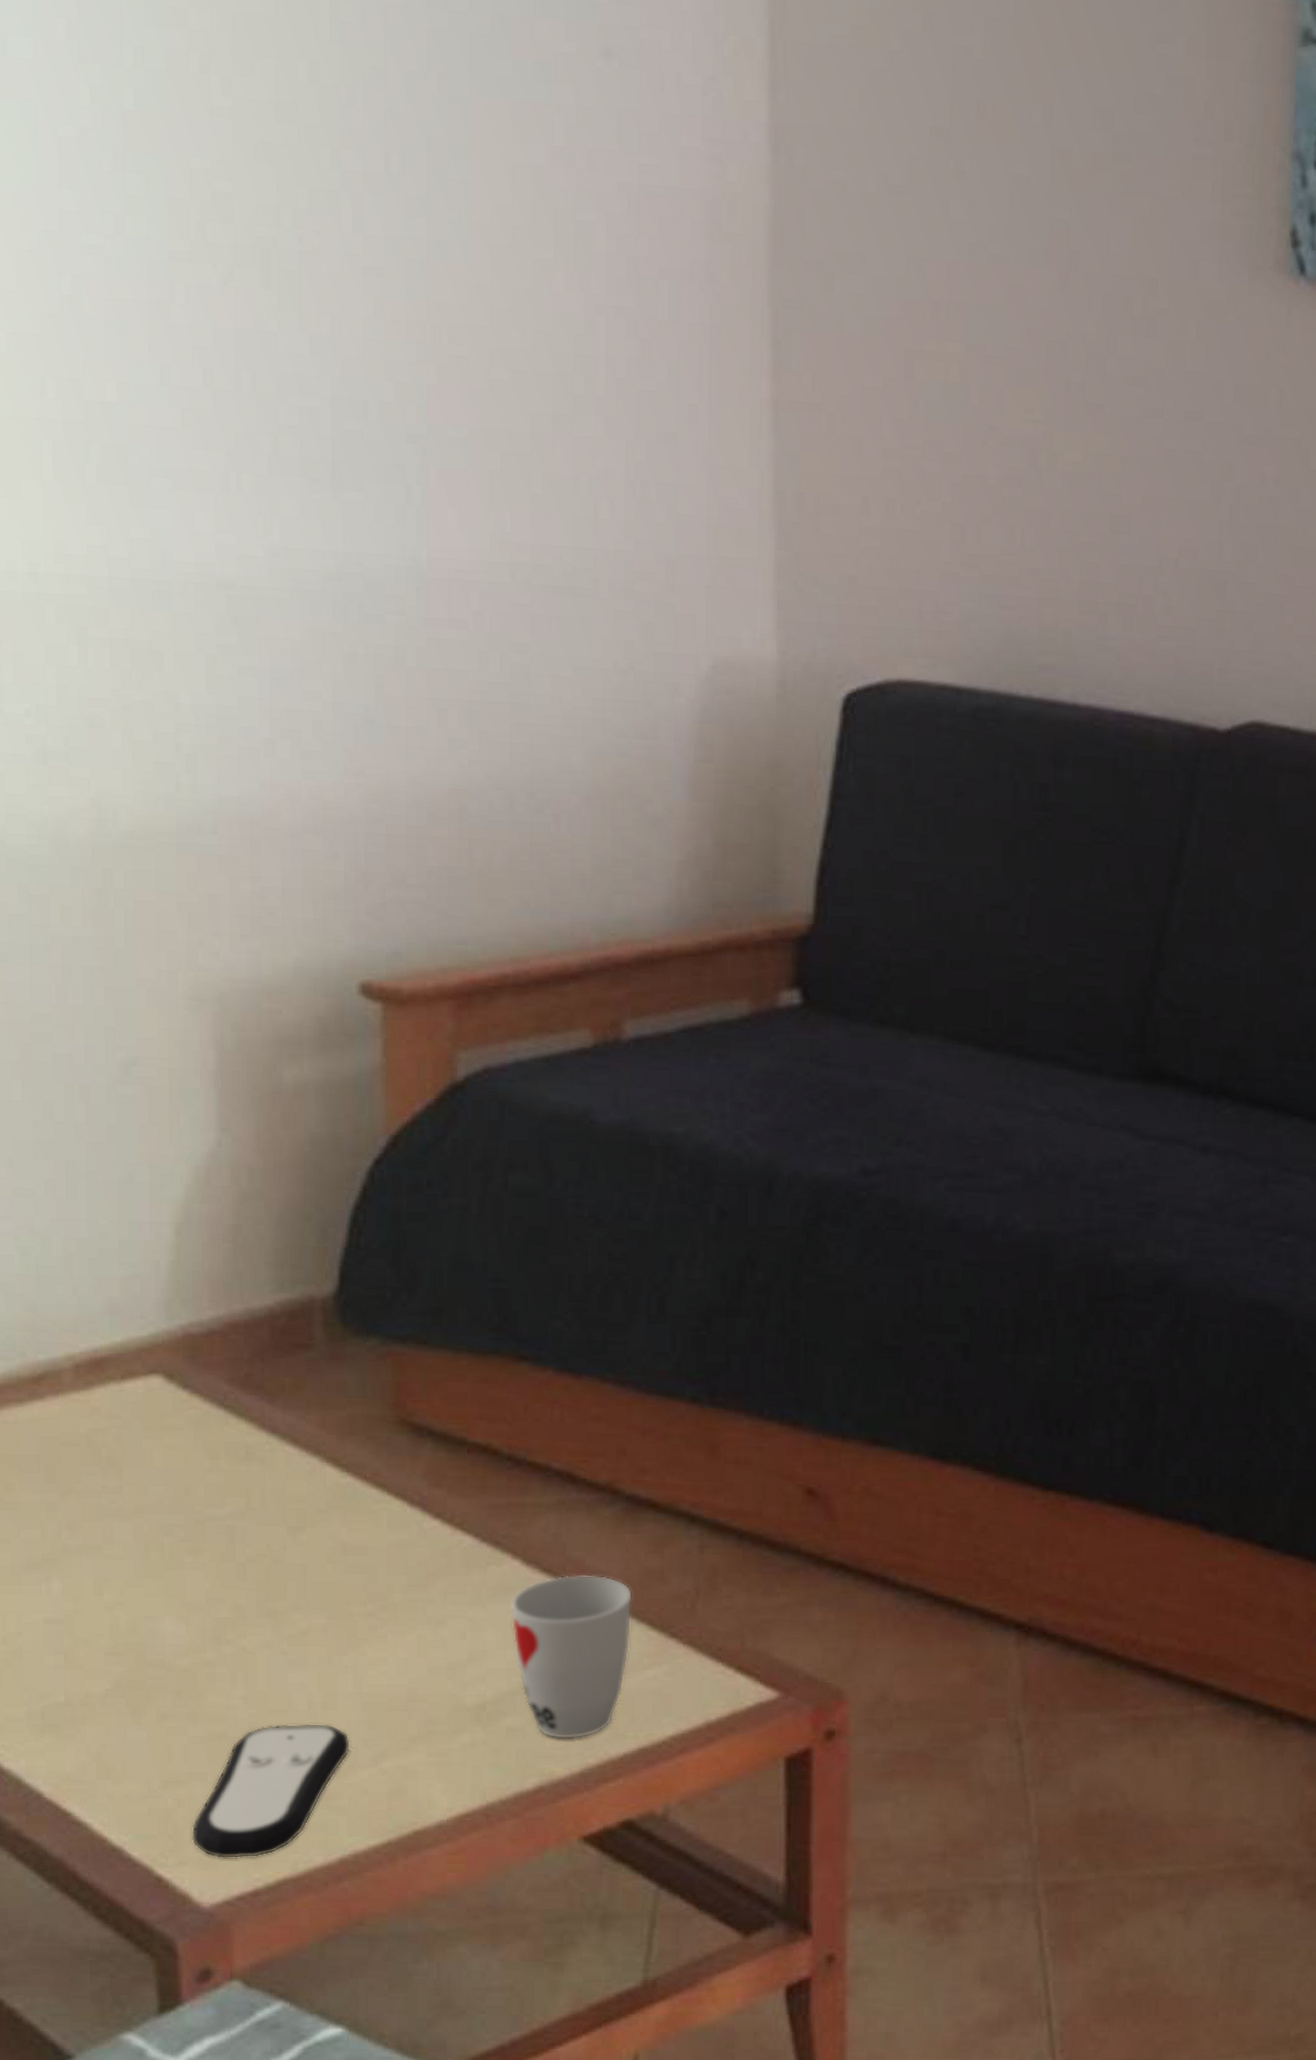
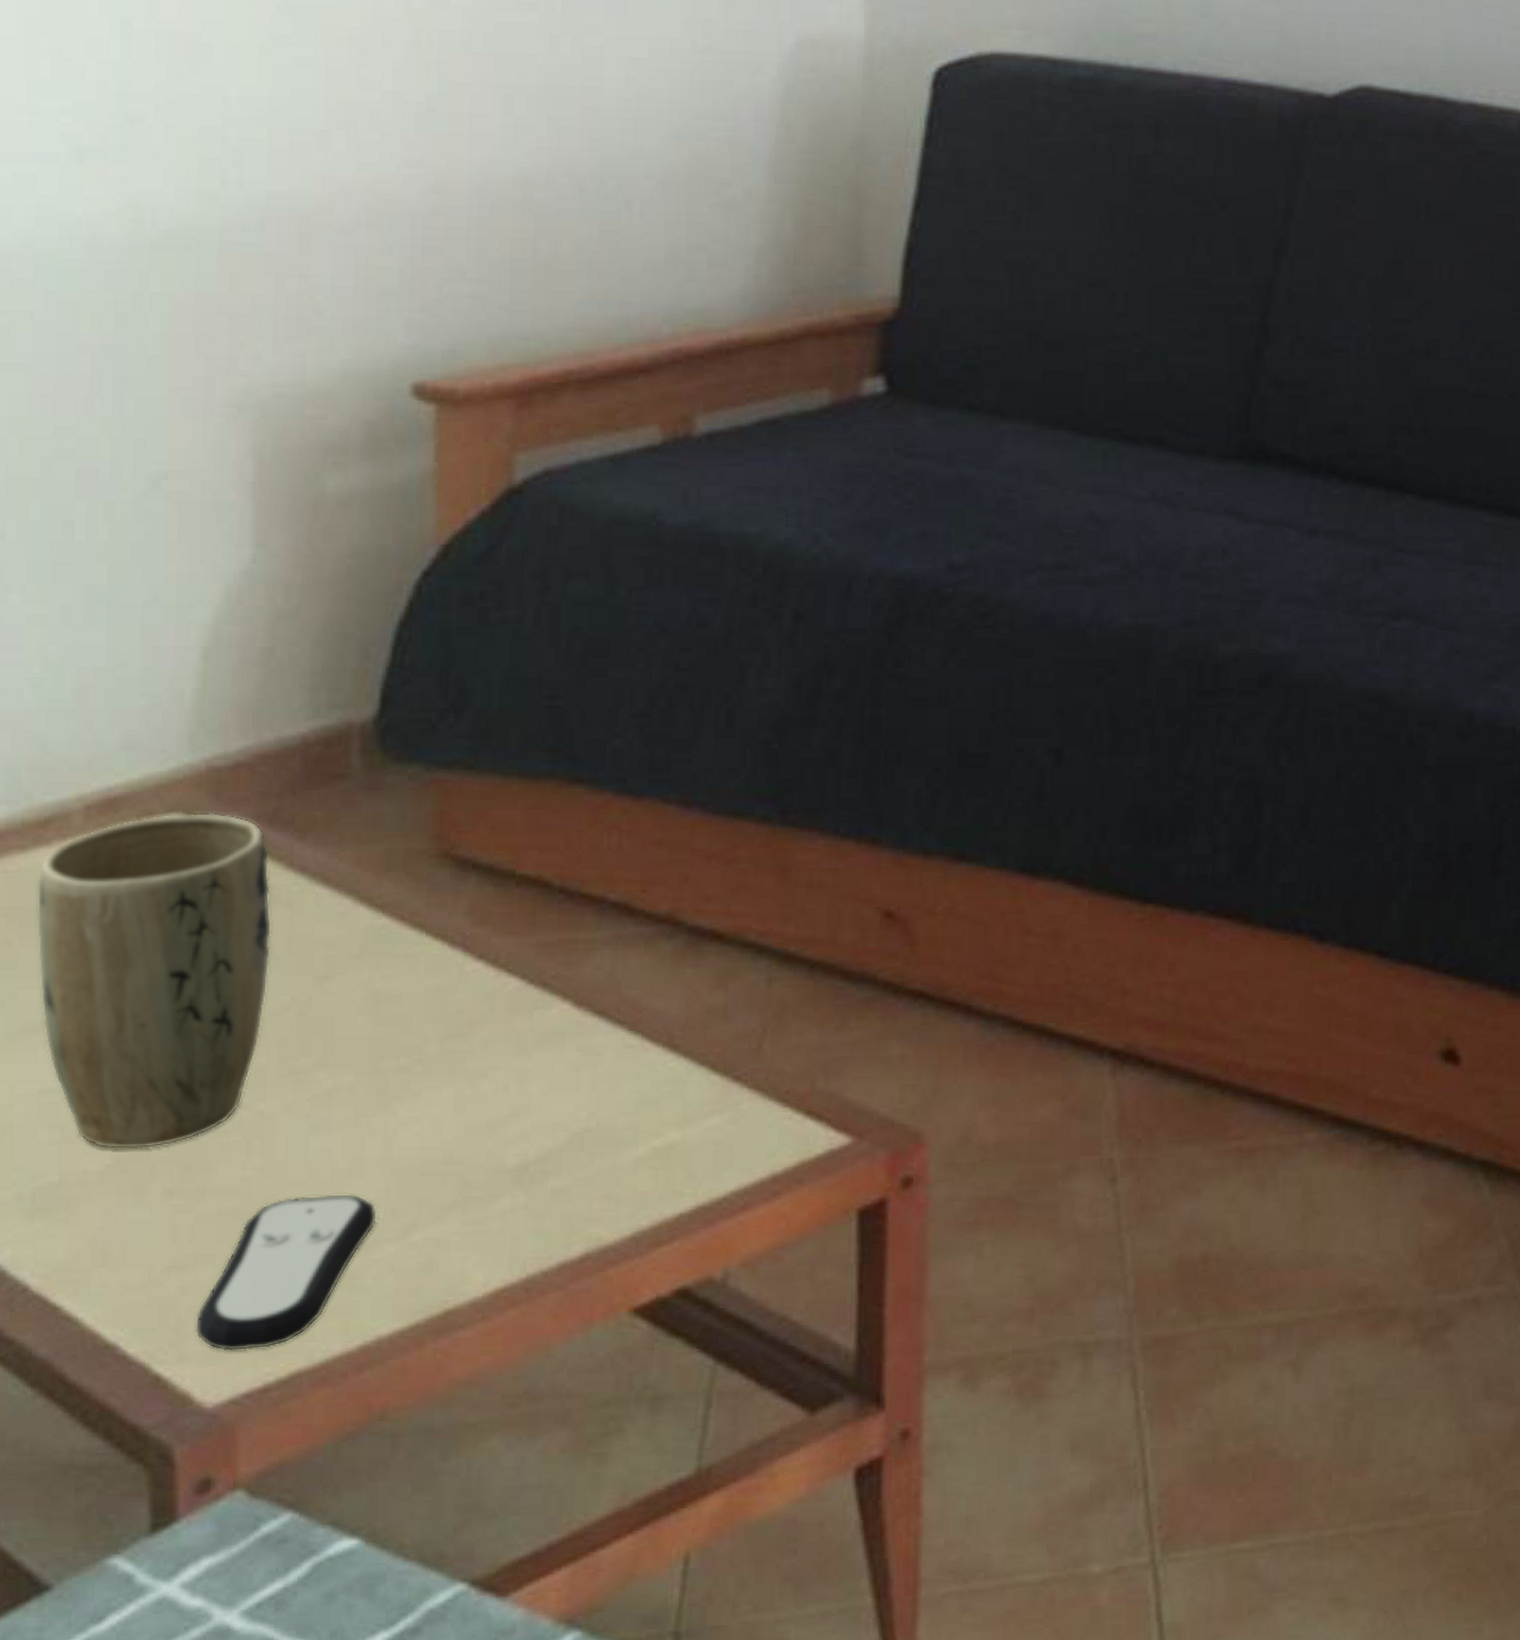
plant pot: none [34,1374,248,1677] -> present [36,812,273,1150]
cup: present [510,1574,633,1740] -> none [558,1015,694,1201]

